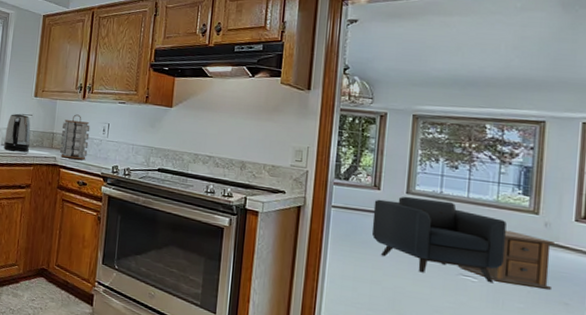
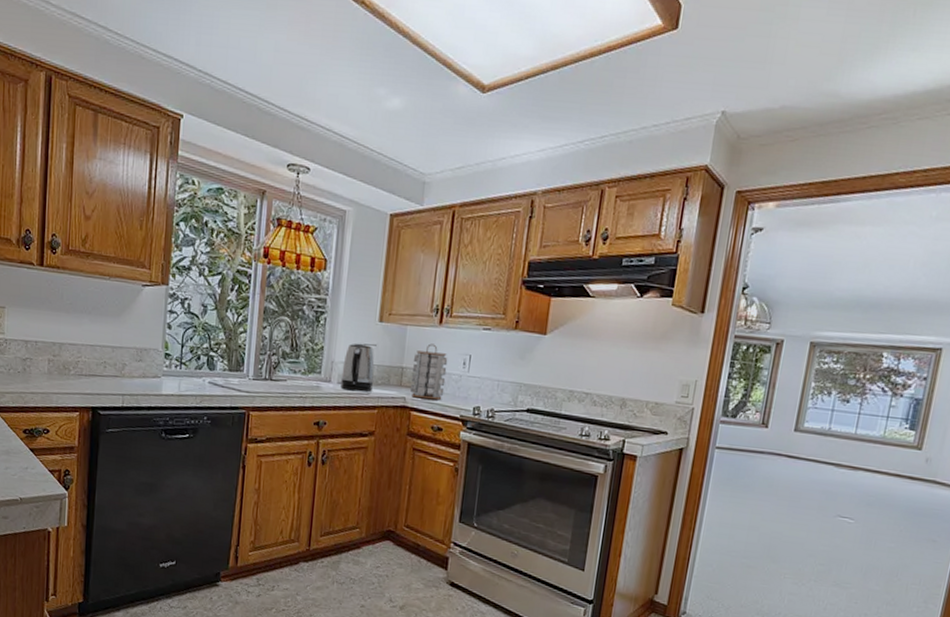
armchair: present [371,196,507,284] -> none [754,434,890,524]
side table: present [458,230,554,290] -> none [837,467,932,528]

